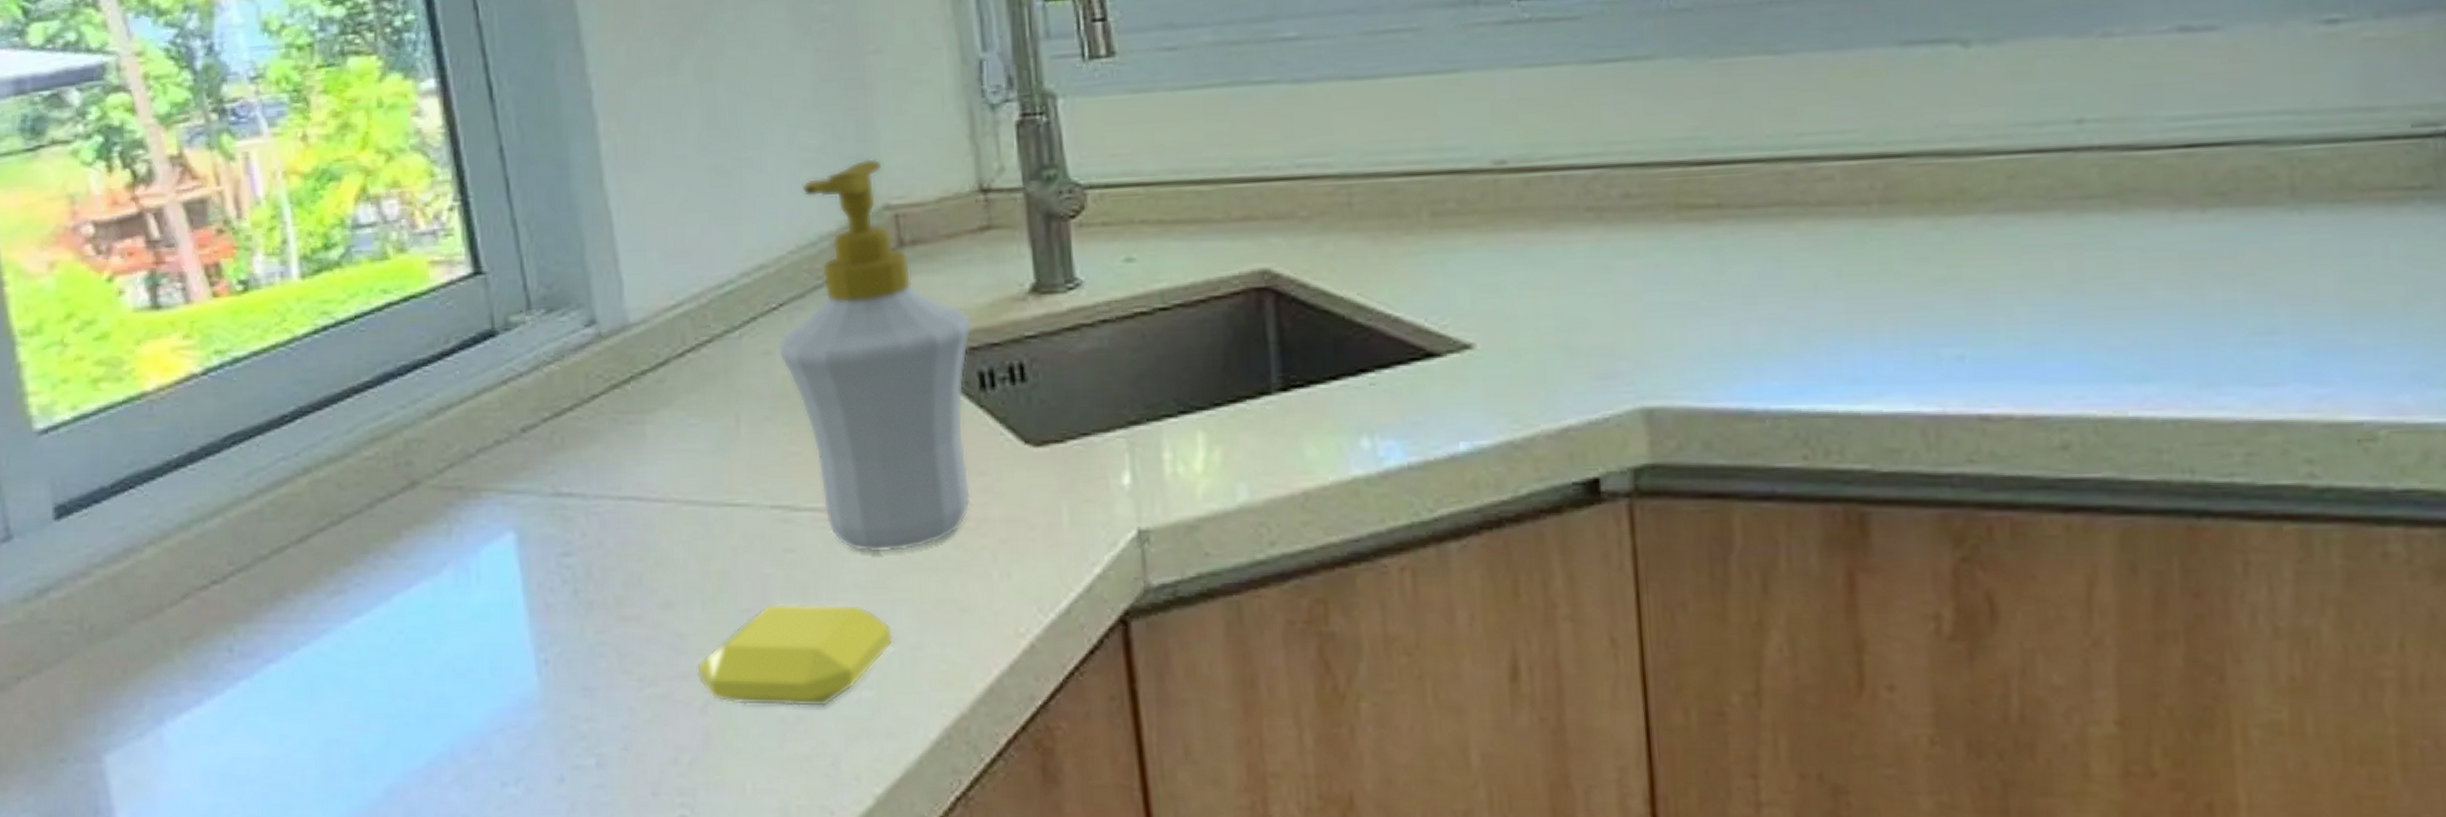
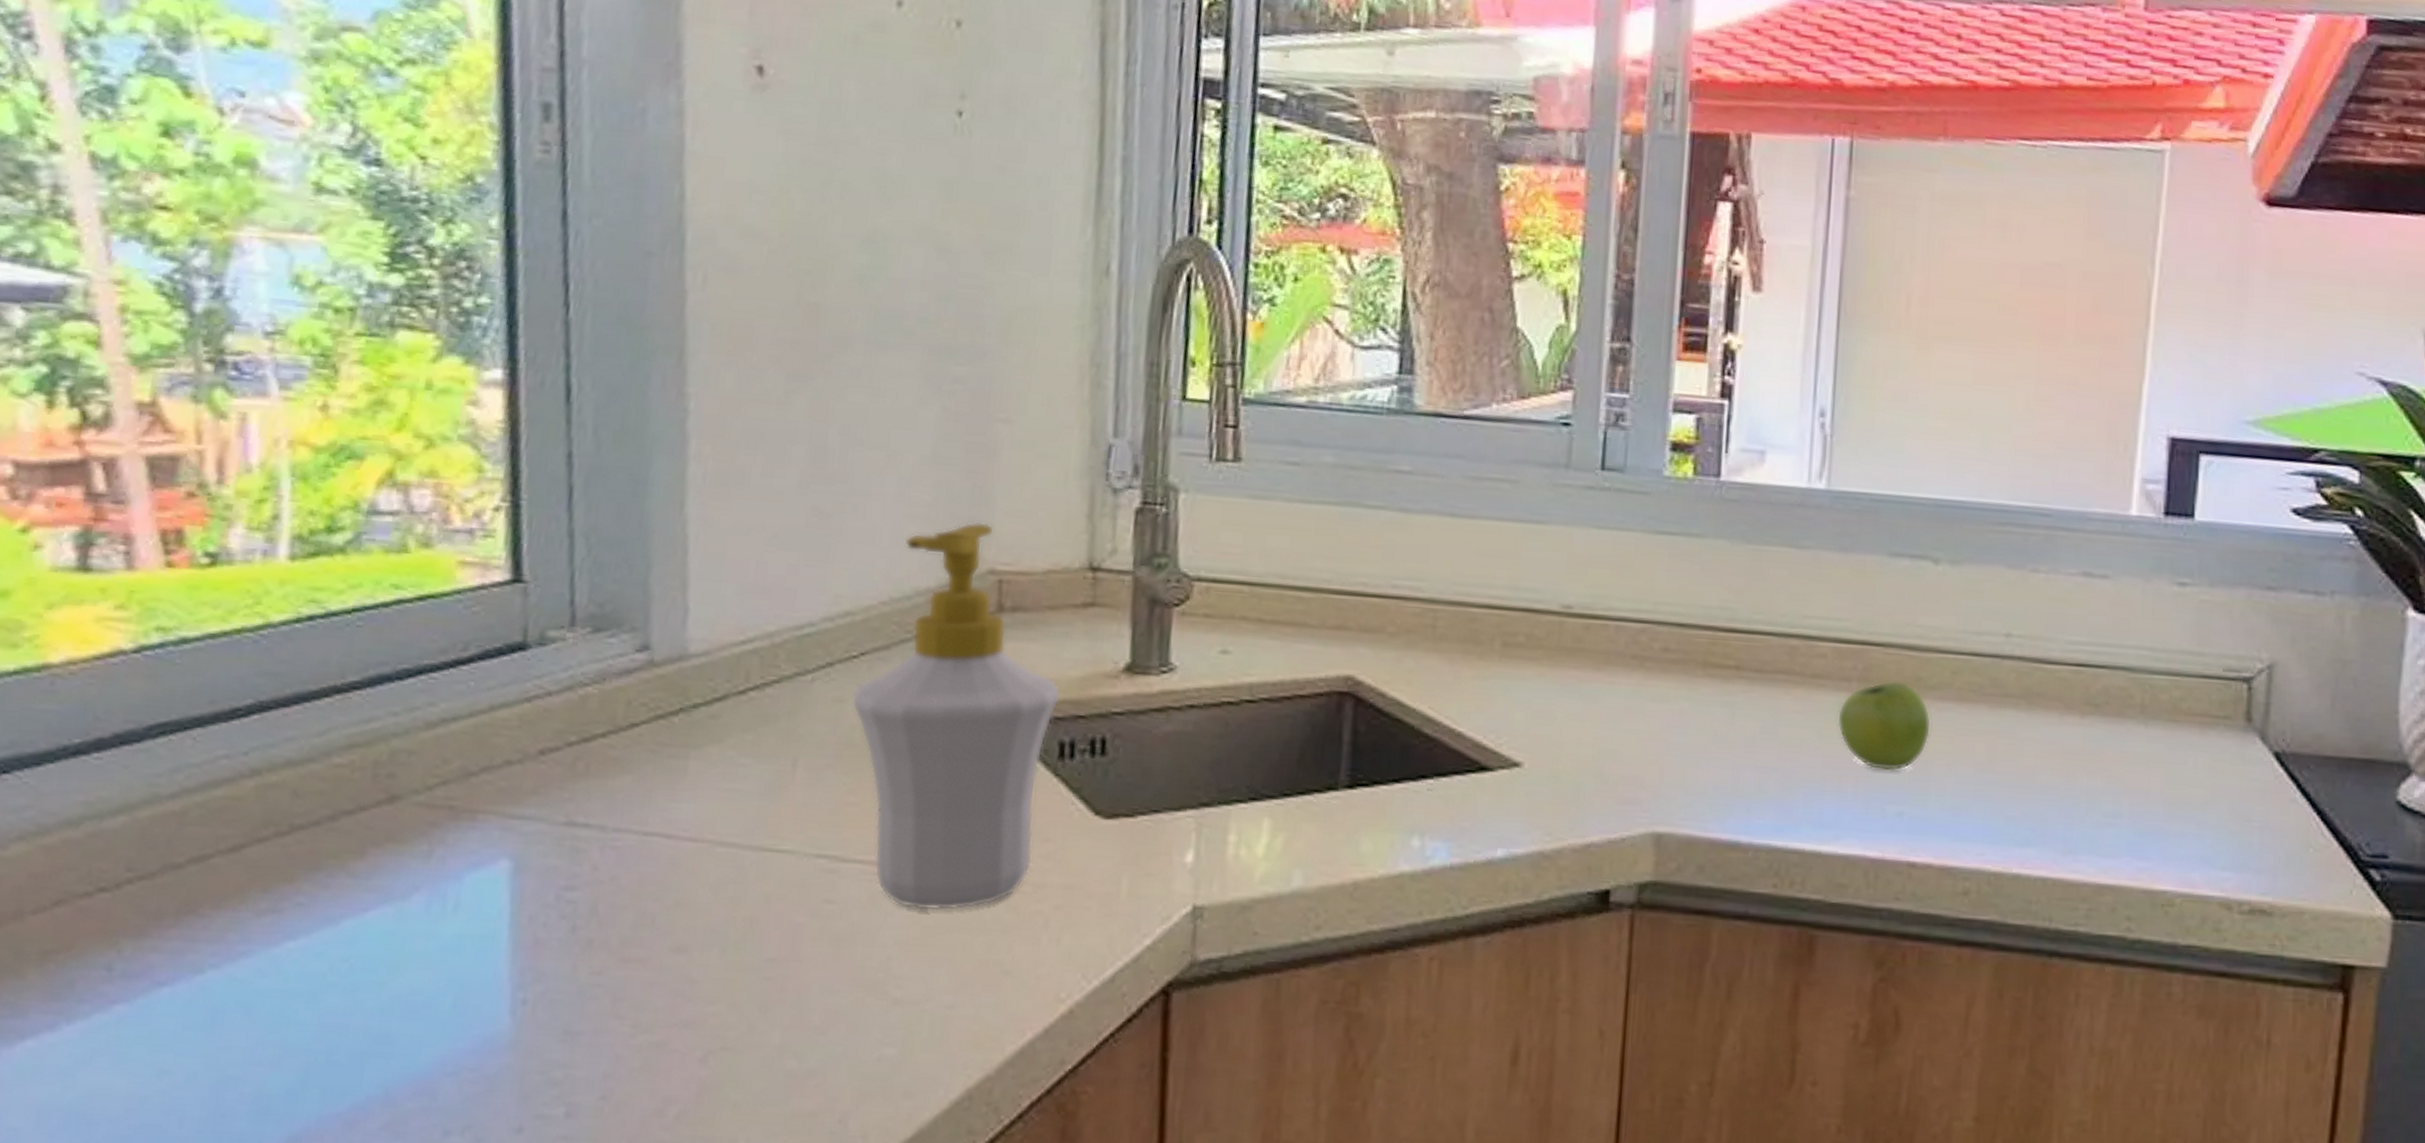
soap bar: present [697,603,894,708] -> none [702,953,928,1064]
fruit: none [1858,195,1989,308] -> present [1837,680,1932,772]

